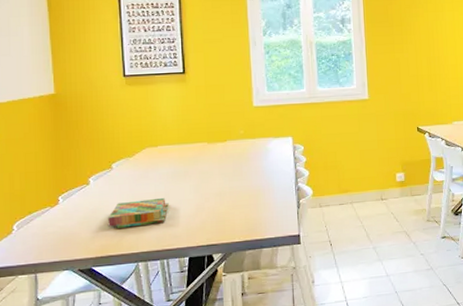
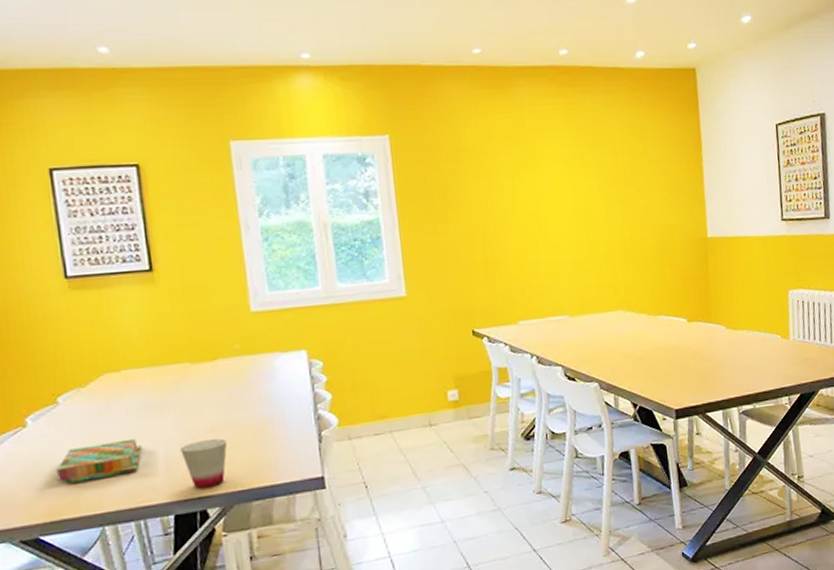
cup: none [196,201,231,238] -> present [180,438,228,489]

